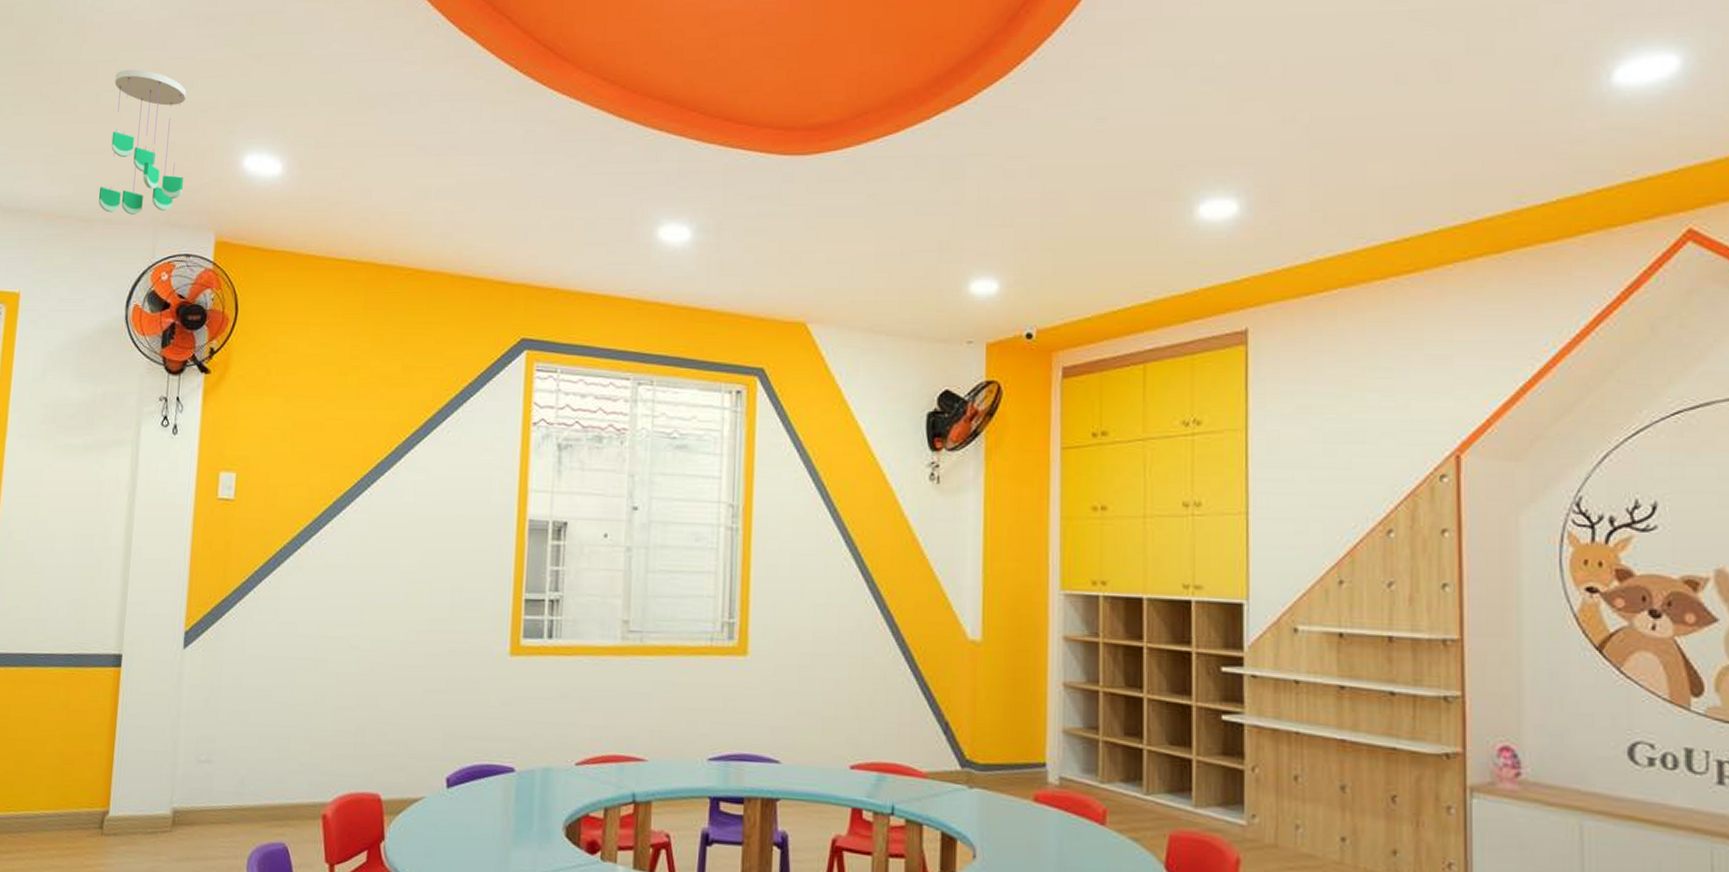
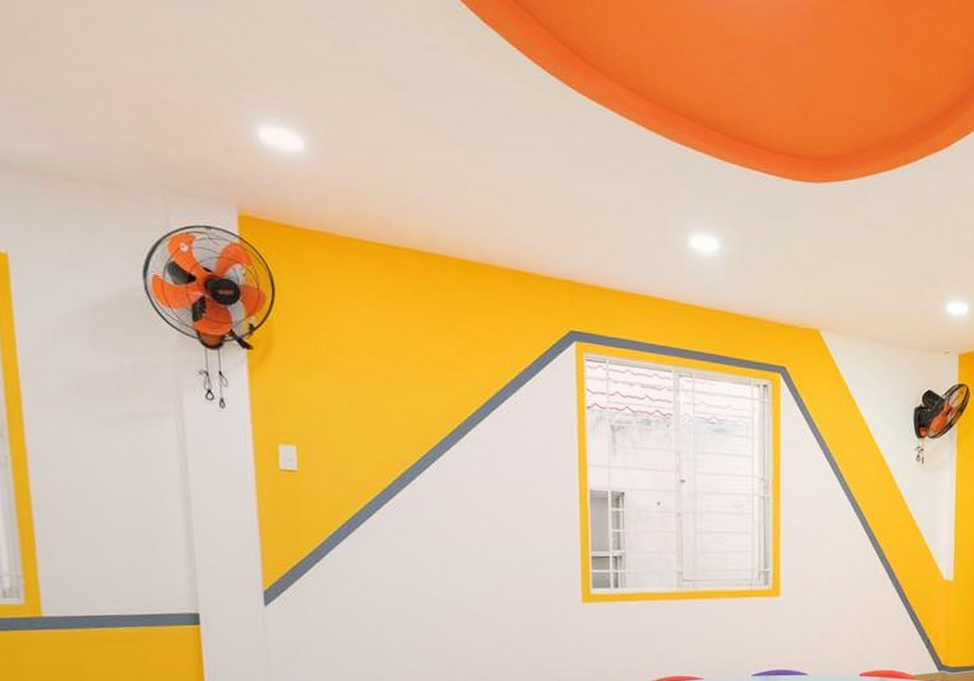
ceiling mobile: present [98,69,187,215] -> none [84,12,191,179]

